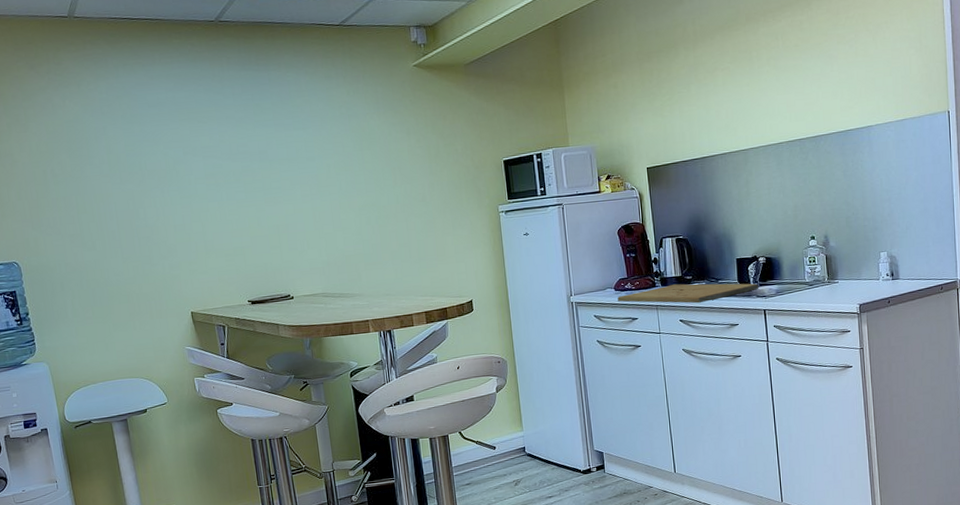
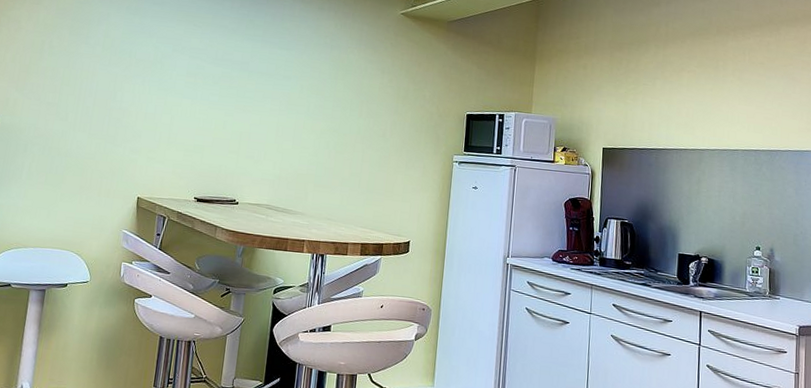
cutting board: present [617,283,758,304] -> none [553,266,697,292]

